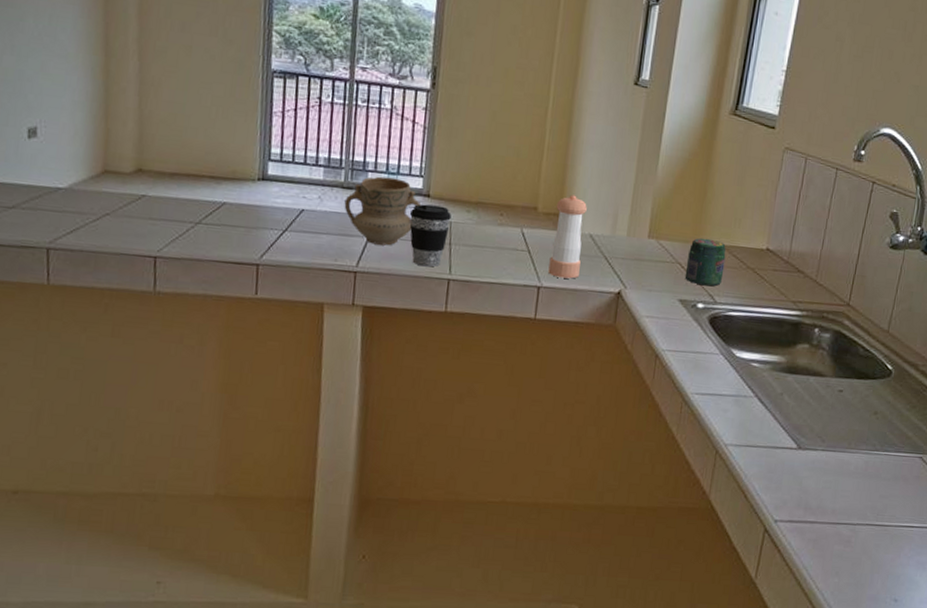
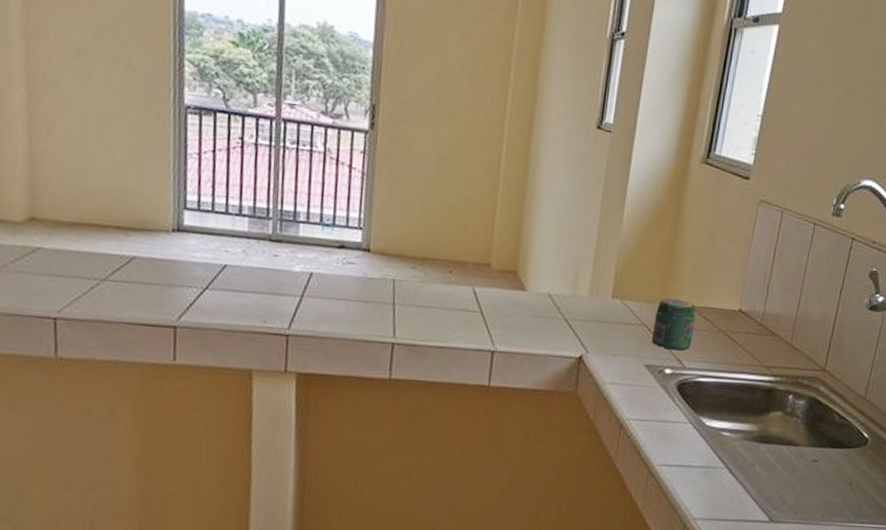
mug: present [344,176,422,246] -> none [272,228,361,306]
coffee cup: present [409,204,452,267] -> none [347,259,395,330]
pepper shaker: present [548,195,587,279] -> none [503,250,545,343]

